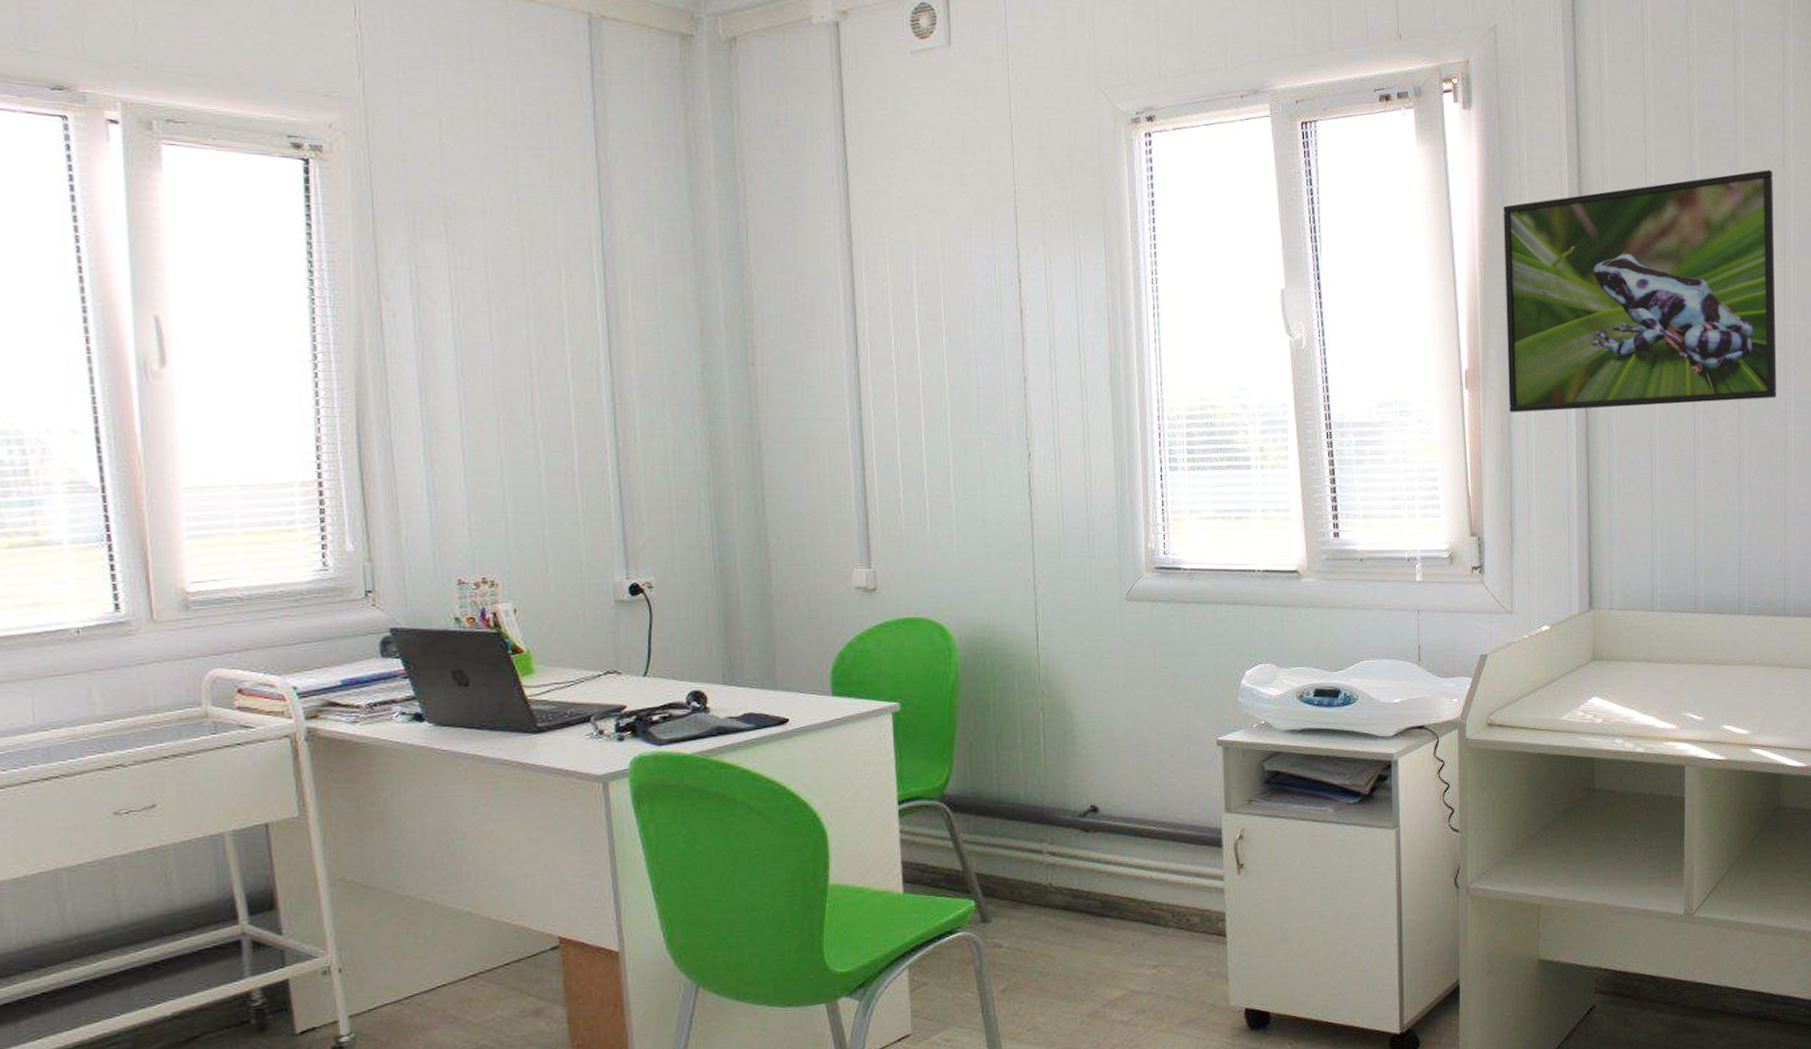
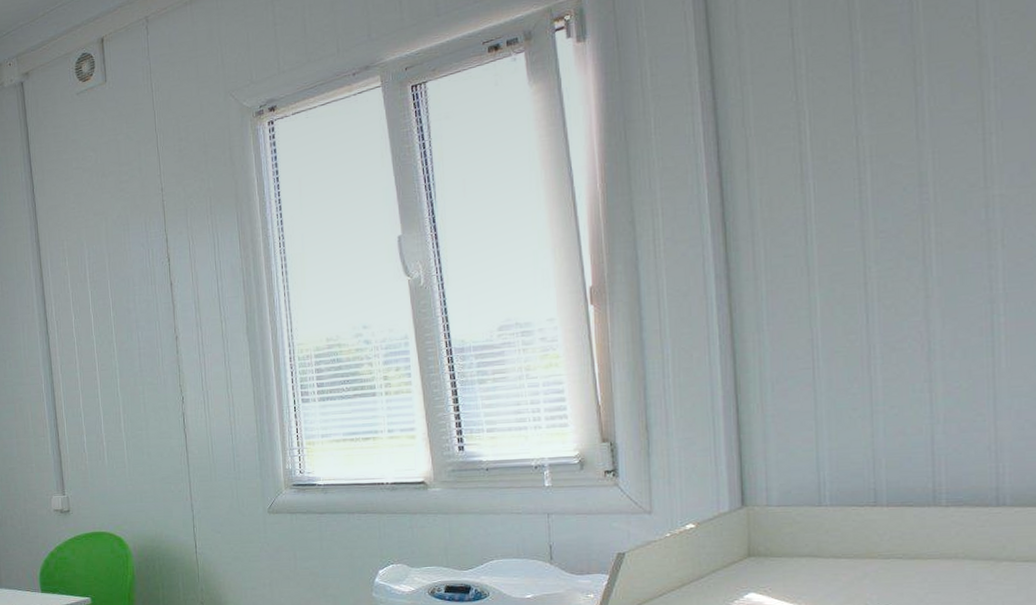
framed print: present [1504,170,1777,412] -> none [626,34,977,322]

